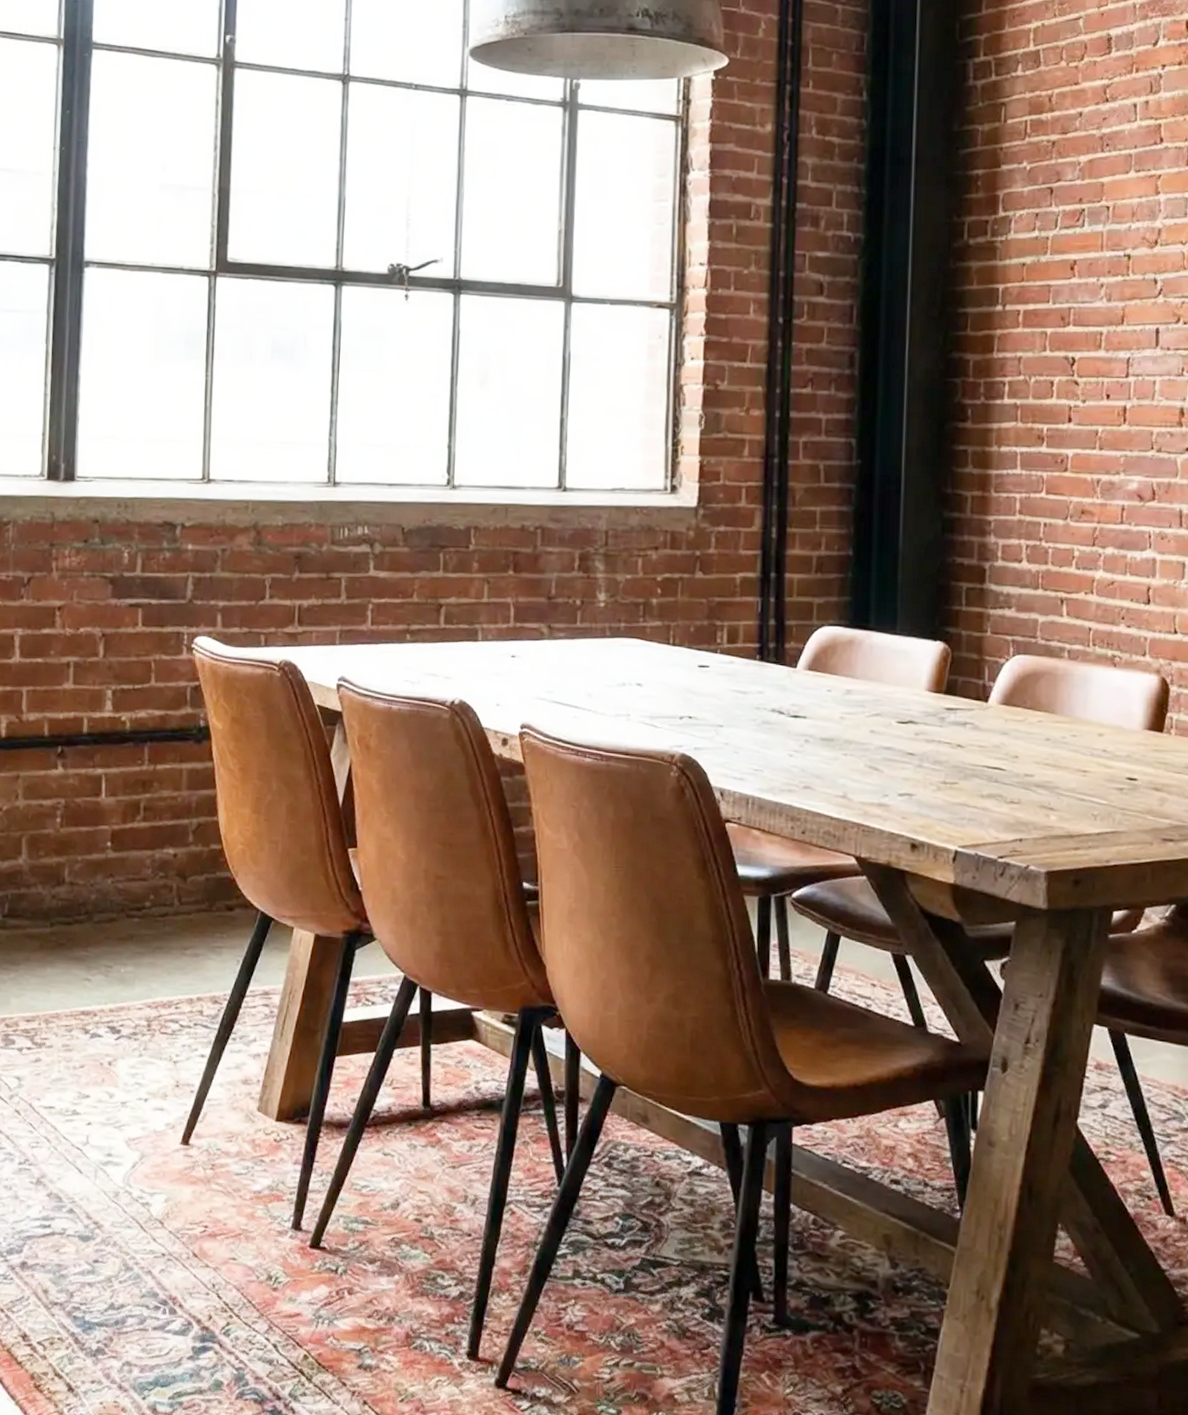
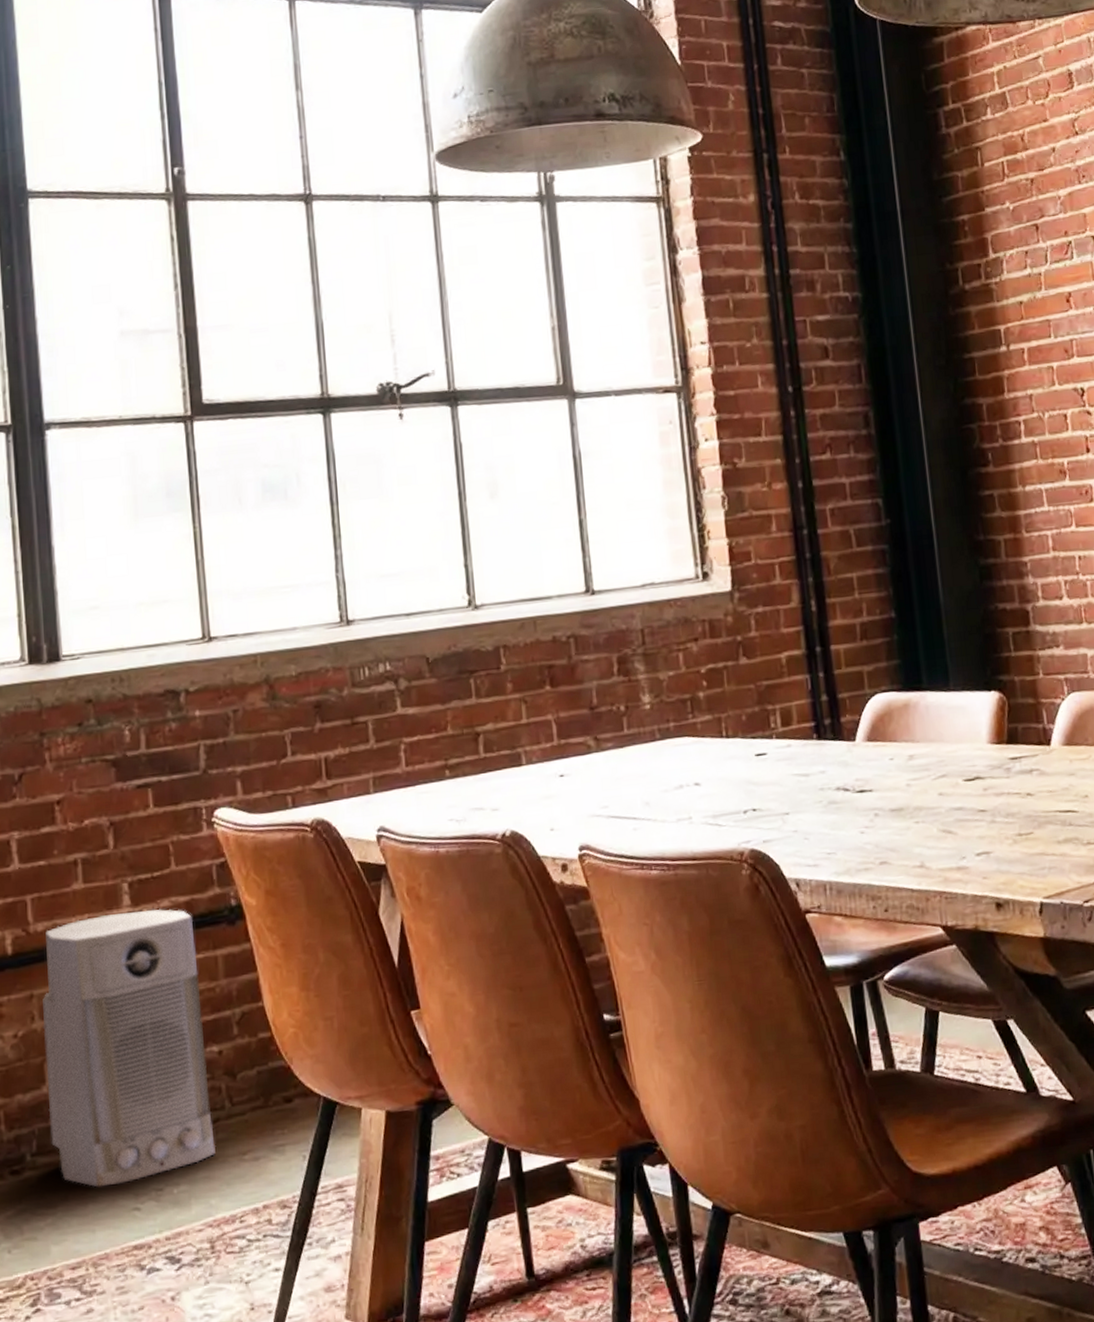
air purifier: none [21,716,165,955] -> present [43,908,216,1187]

